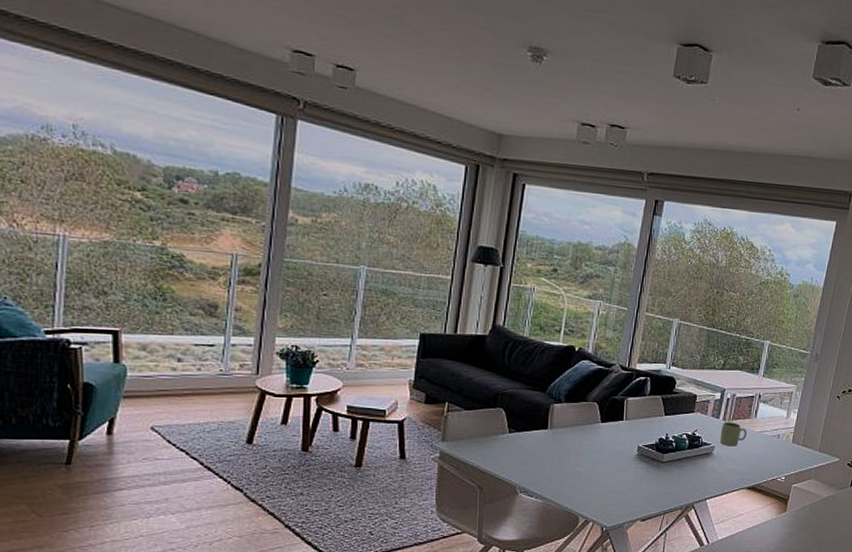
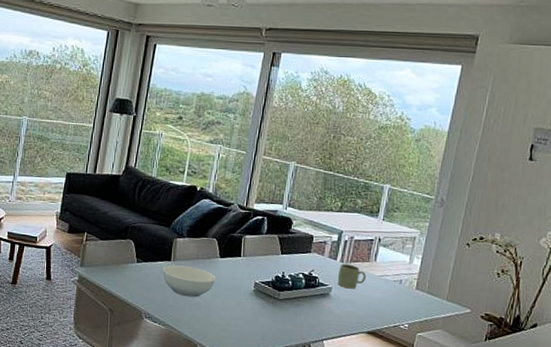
bowl: none [538,433,598,467] -> present [162,265,216,298]

